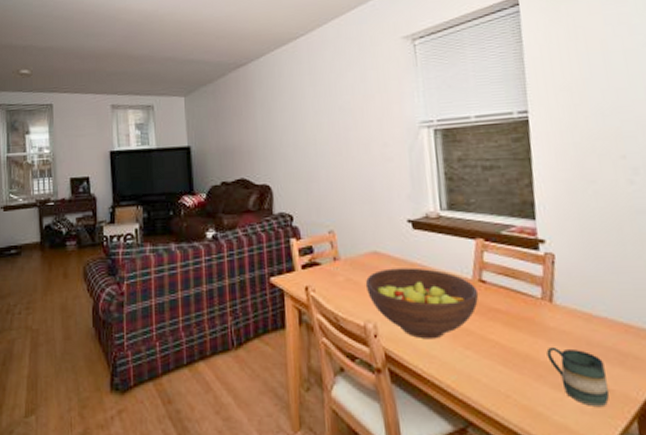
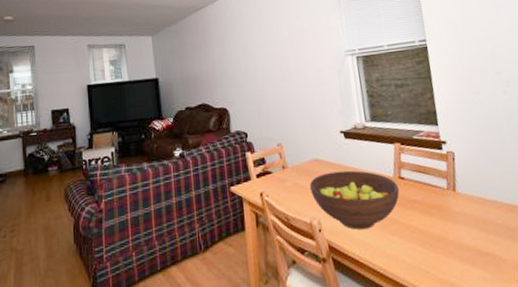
mug: present [546,346,610,408] -> none [454,227,504,275]

